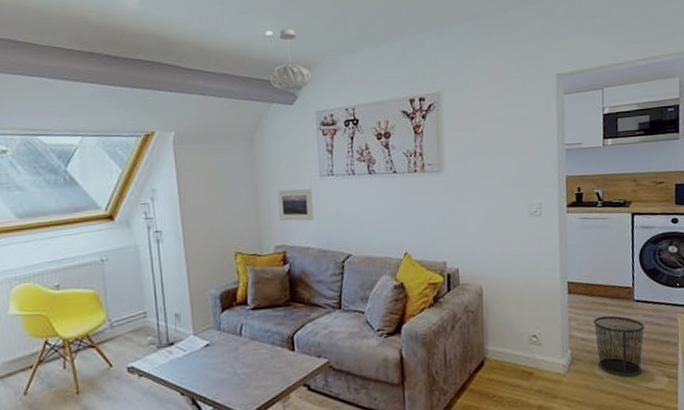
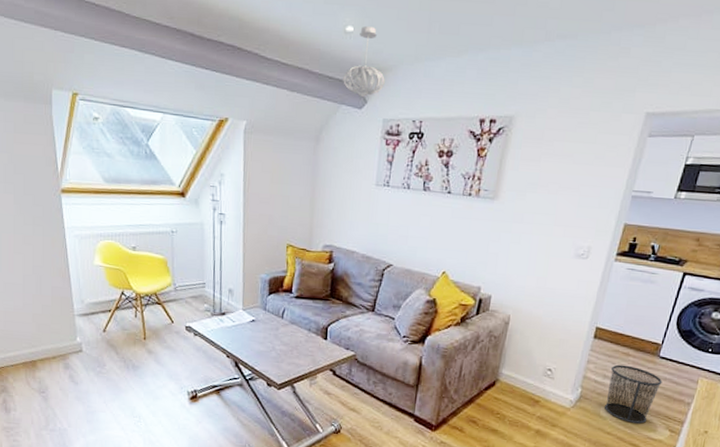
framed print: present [277,189,314,221] -> none [331,192,366,227]

